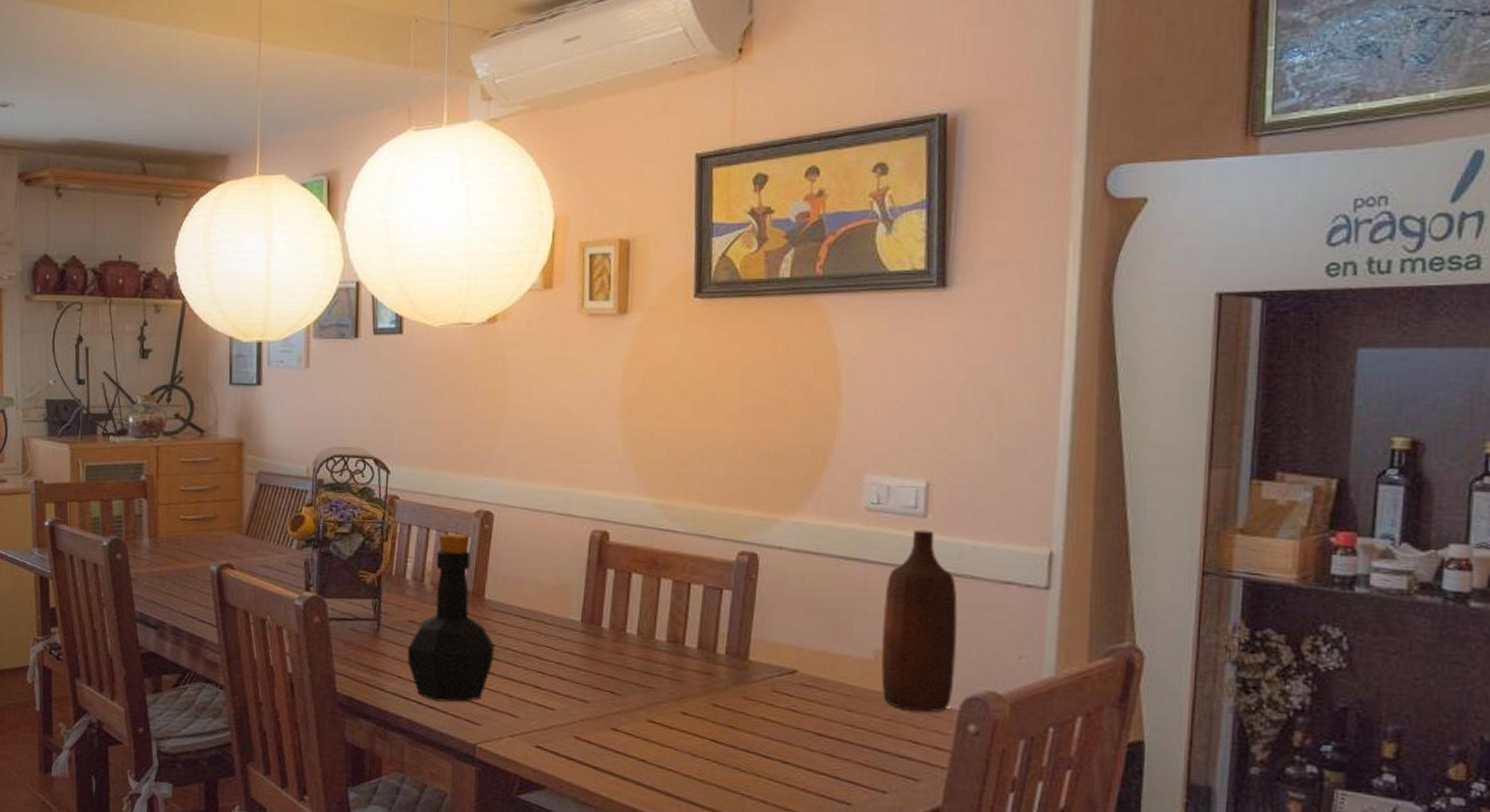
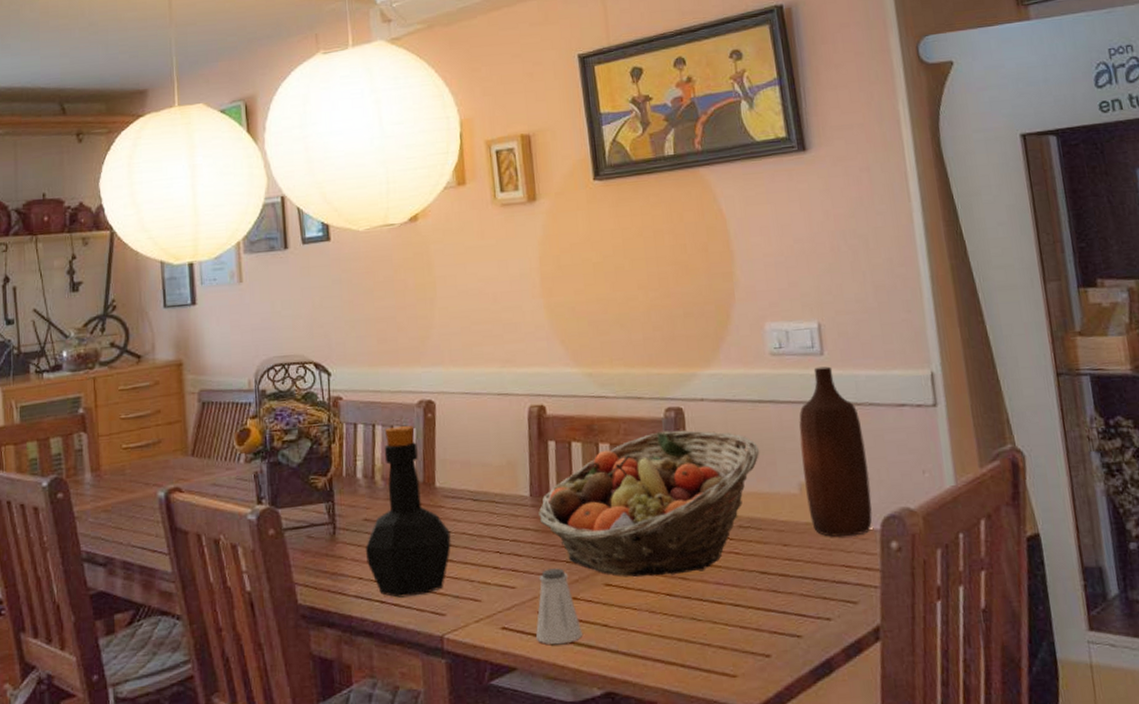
saltshaker: none [570,696,618,771] -> present [536,568,582,644]
fruit basket: none [587,575,837,723] -> present [538,430,760,577]

